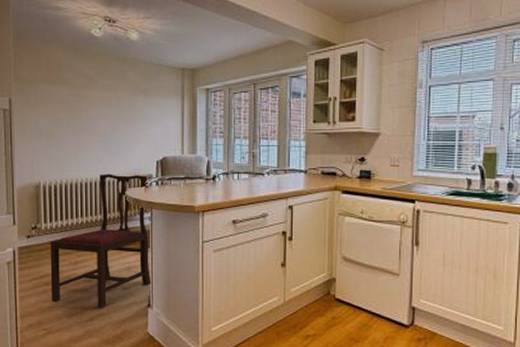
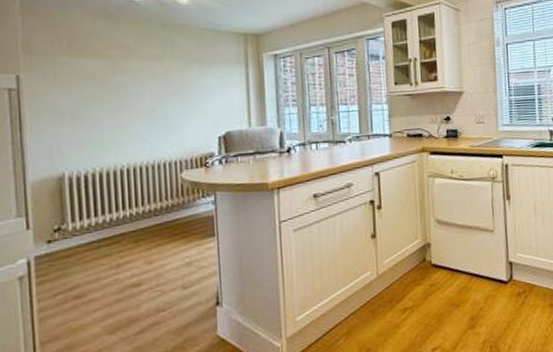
dining chair: present [50,174,152,308] -> none [80,154,219,319]

